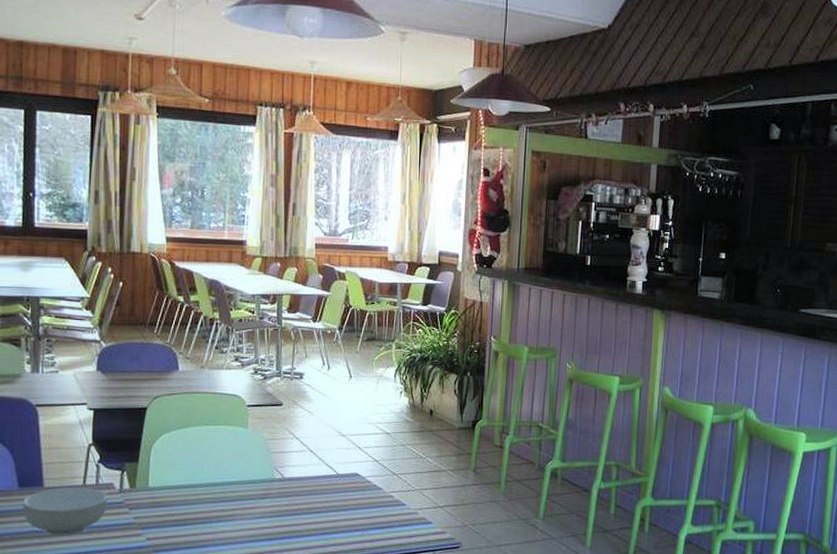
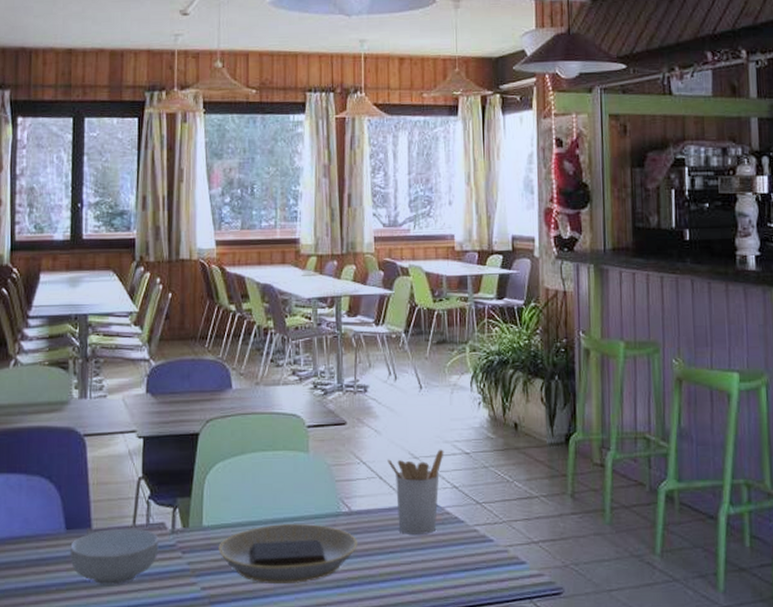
plate: none [163,487,288,537] -> present [218,524,357,585]
utensil holder: none [318,429,368,498] -> present [388,449,444,534]

